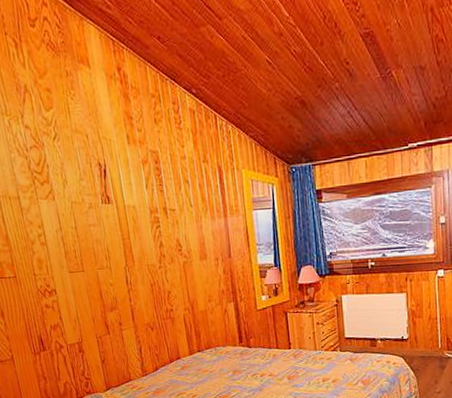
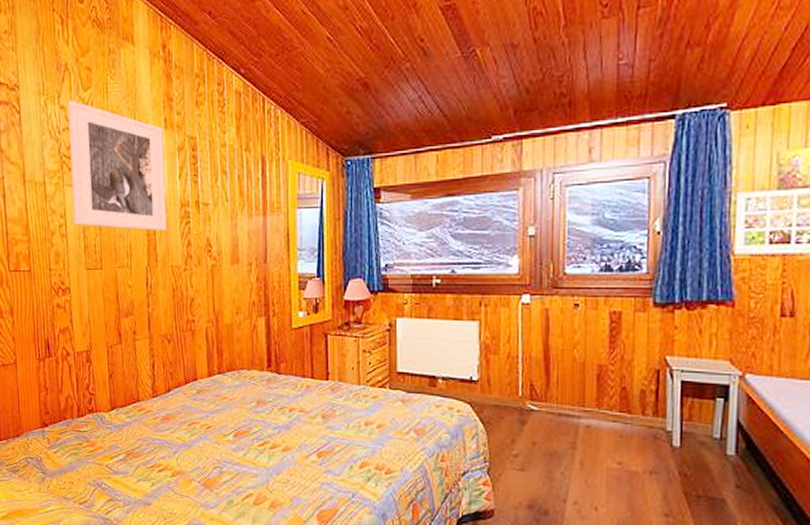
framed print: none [31,119,140,236] -> present [67,99,167,231]

